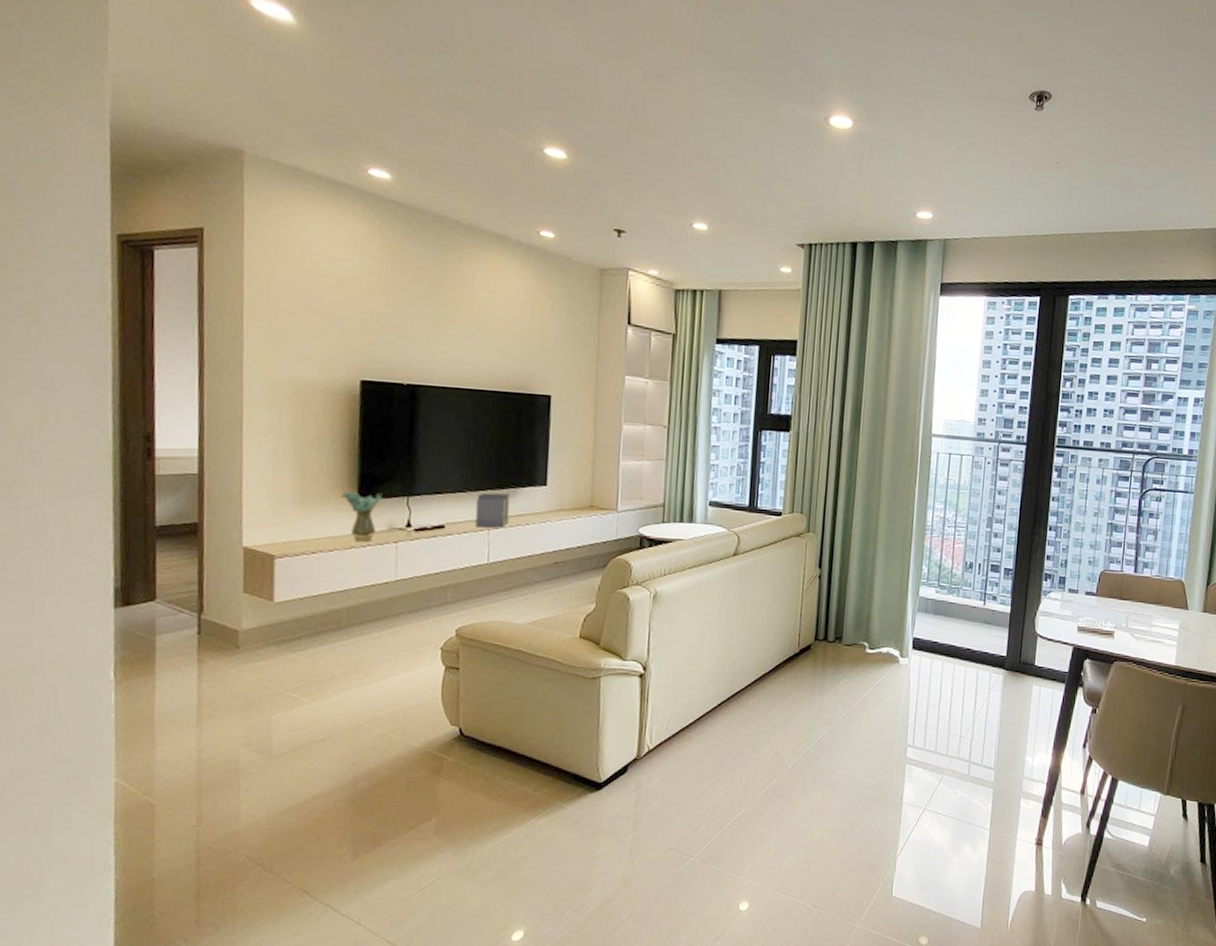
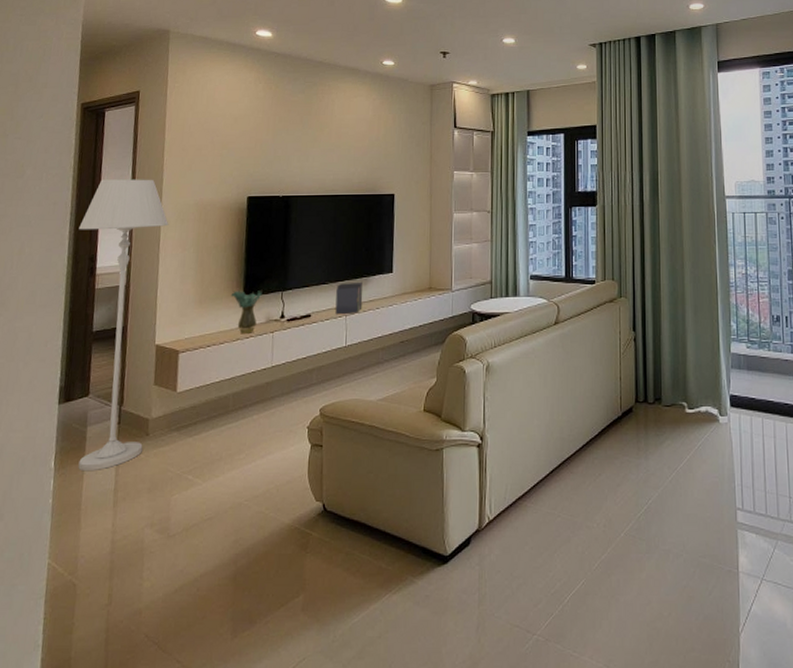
floor lamp: none [126,339,255,685] -> present [78,179,169,472]

